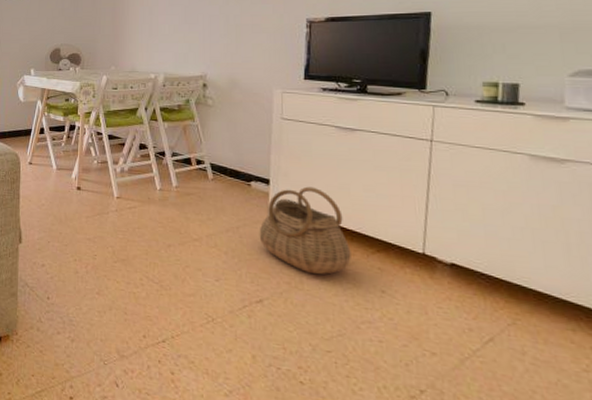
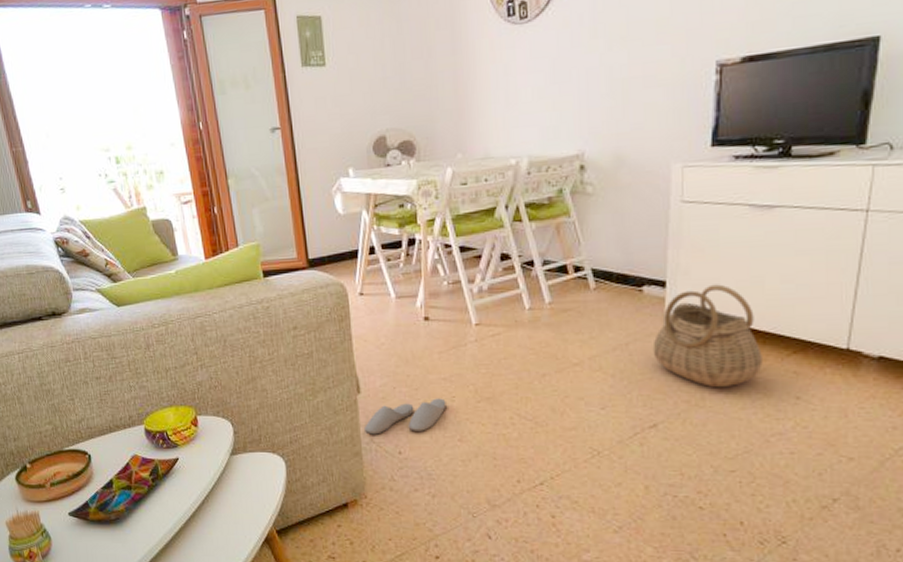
slippers: none [21,255,89,282] -> present [363,398,446,435]

